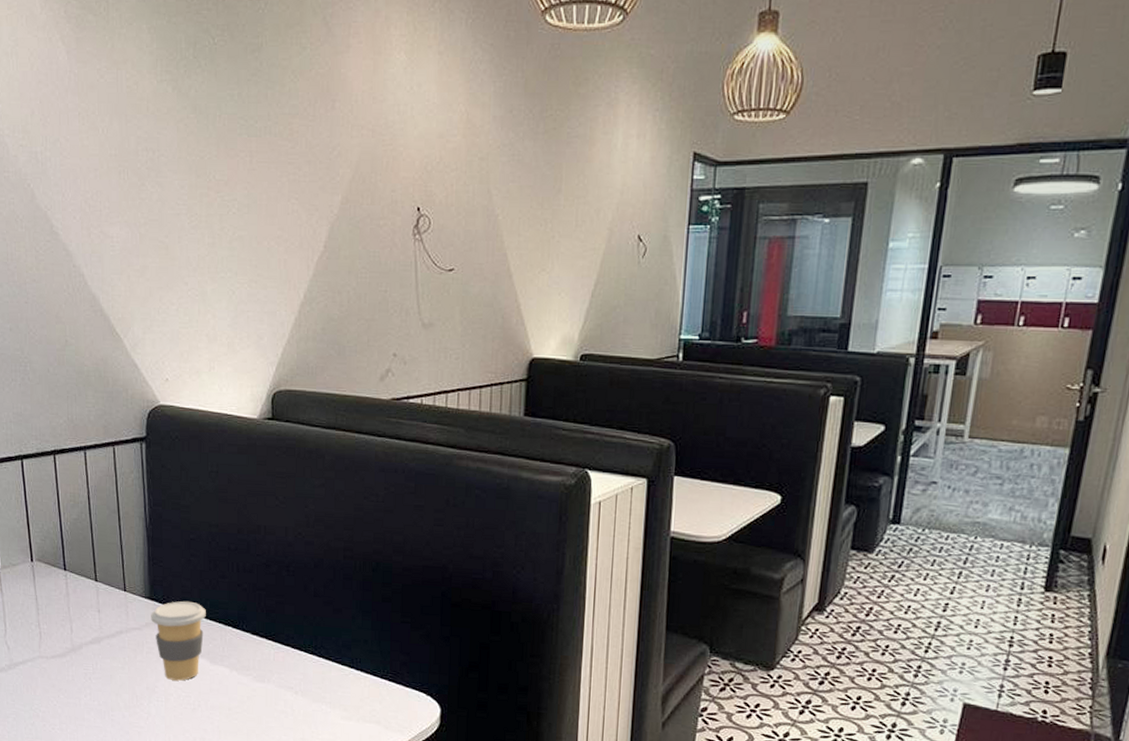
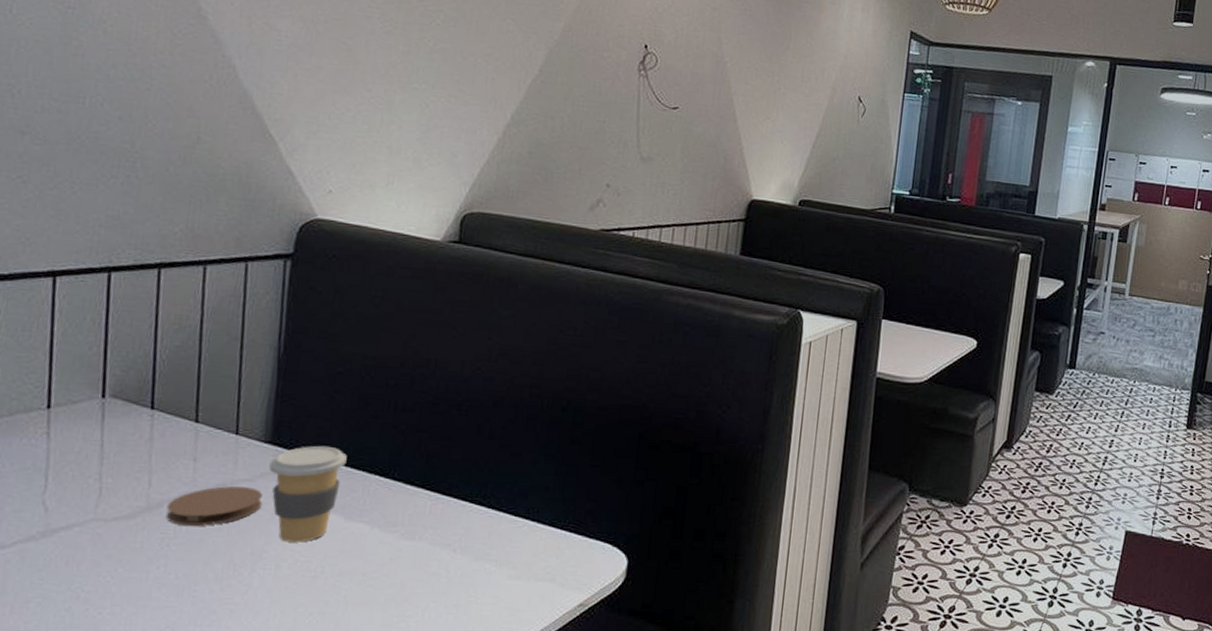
coaster: none [85,633,149,665] -> present [165,486,263,527]

